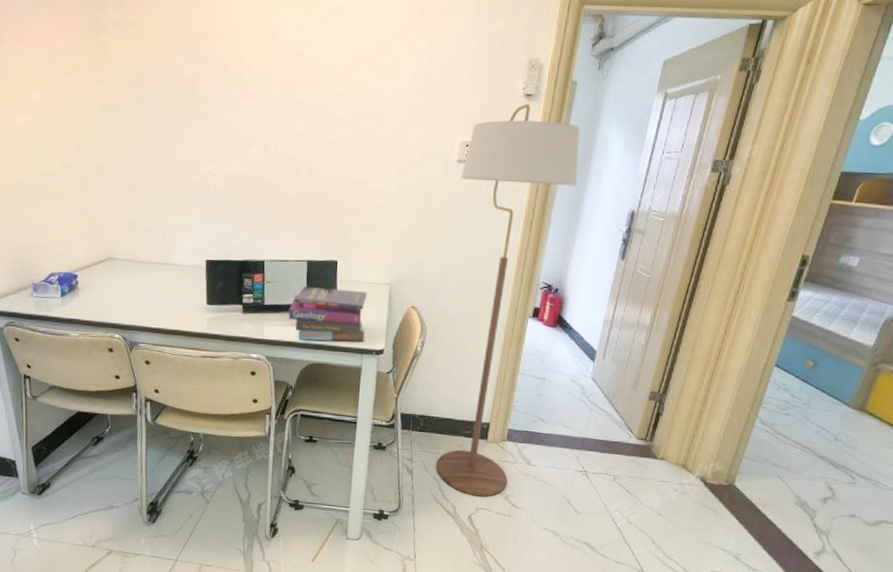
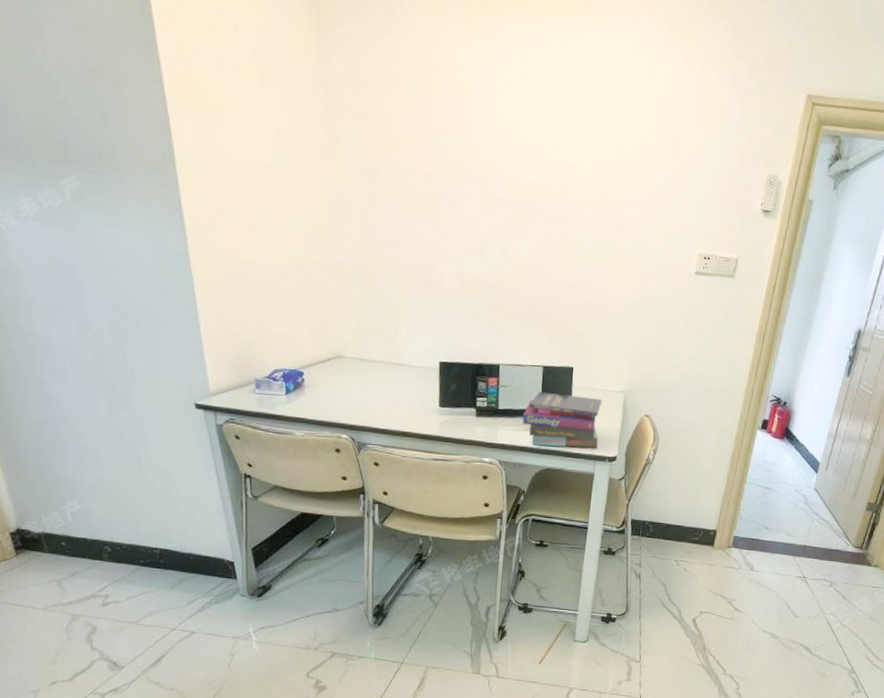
floor lamp: present [436,103,580,497] -> none [663,219,814,601]

